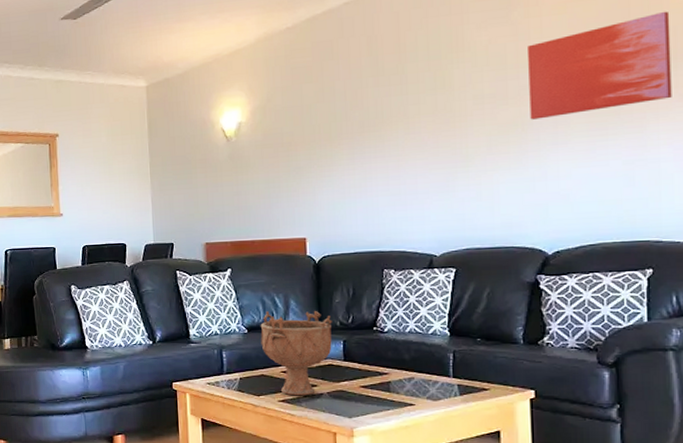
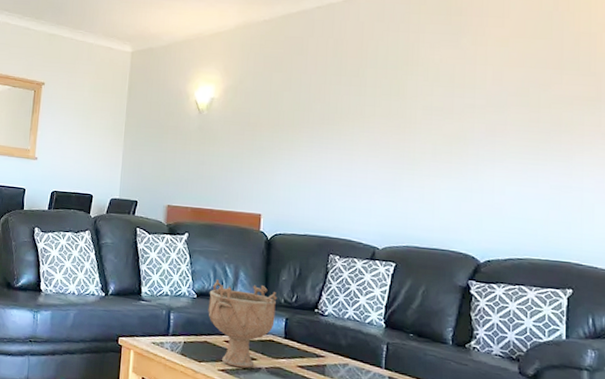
wall art: present [528,11,672,120] -> none [472,58,596,137]

